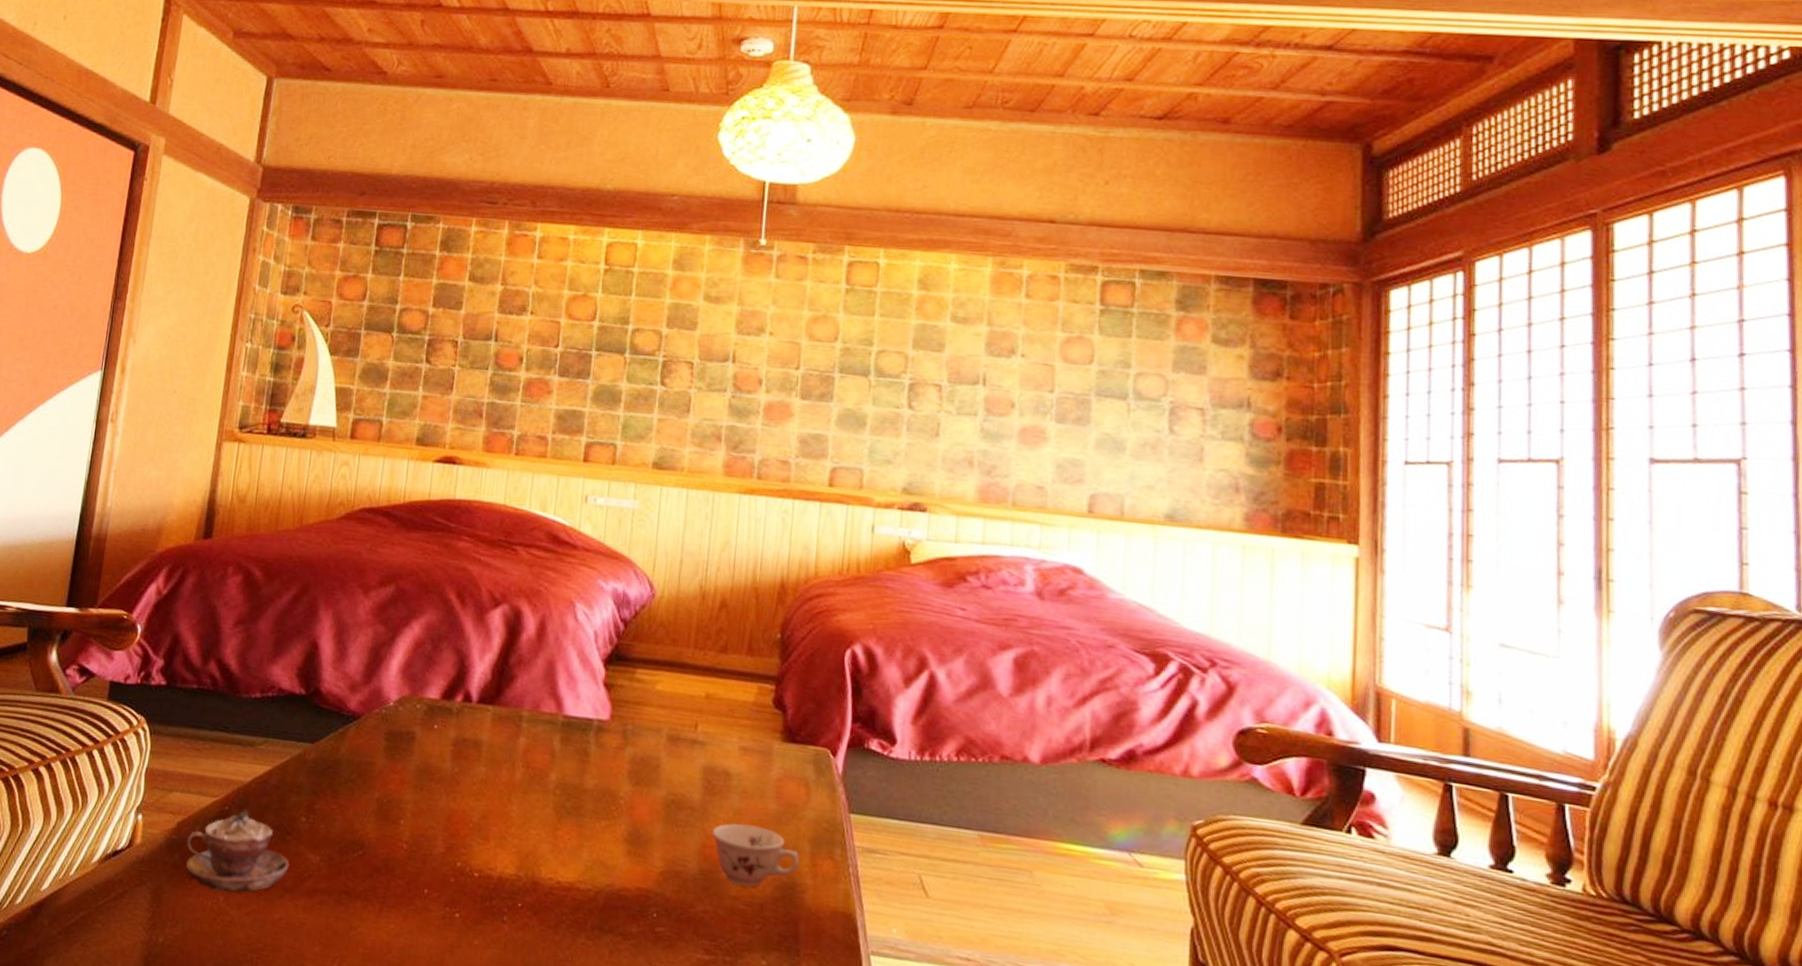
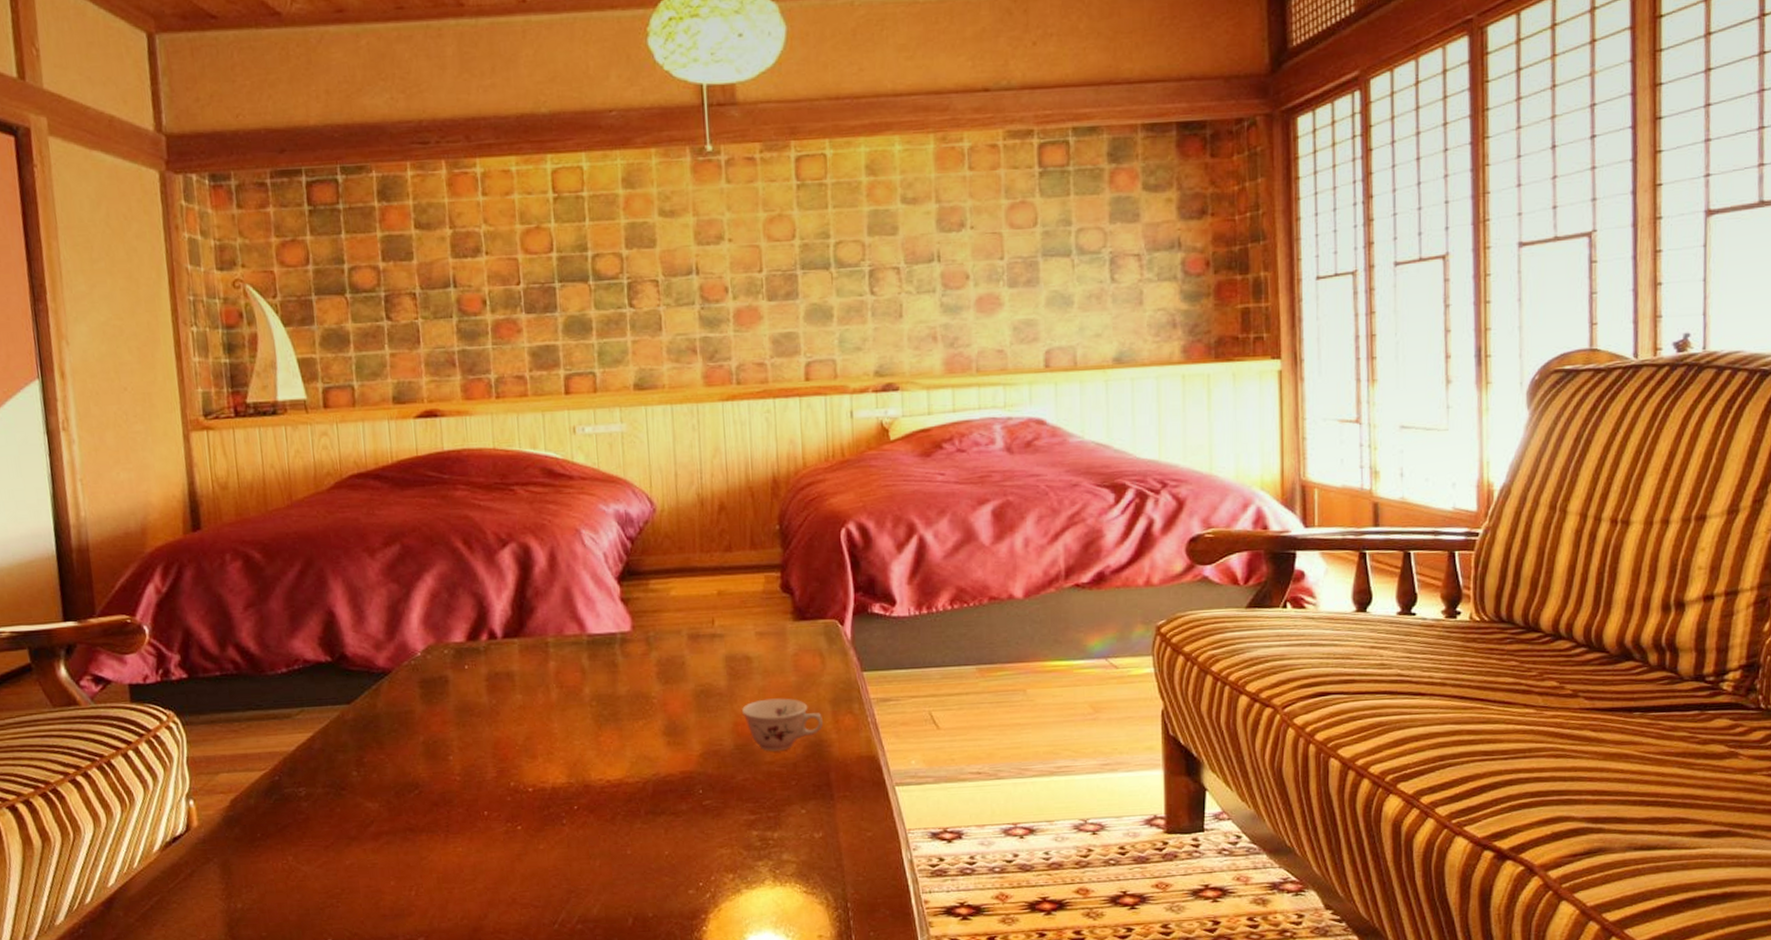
teacup: present [186,809,290,893] -> none [243,775,351,853]

